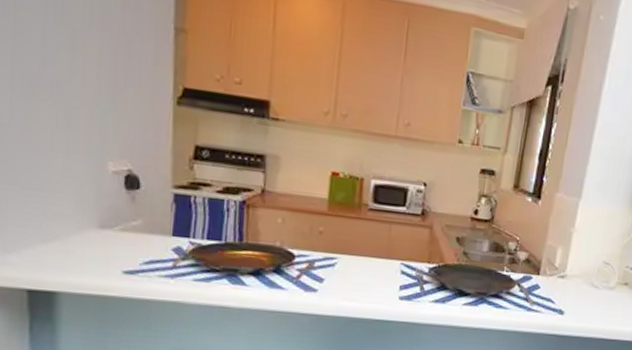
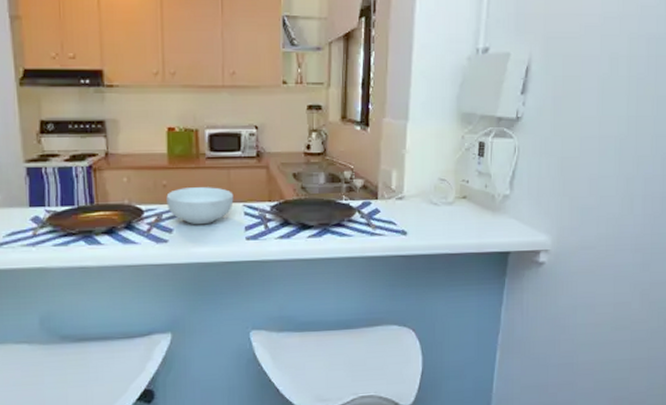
cereal bowl: none [320,237,392,279] -> present [166,187,234,225]

